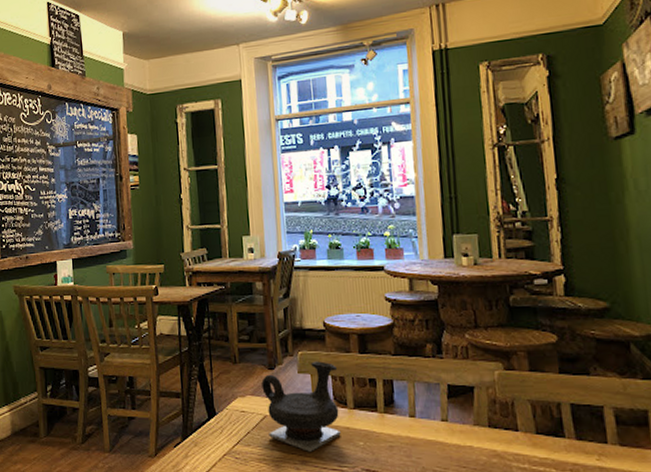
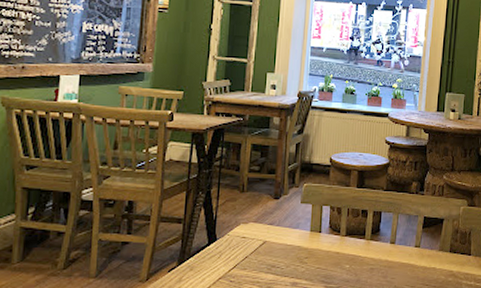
teapot: present [261,361,341,452] -> none [265,193,337,274]

